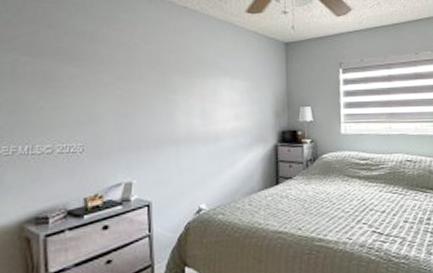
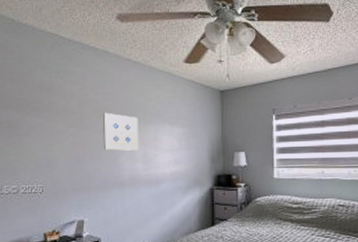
wall art: none [155,63,196,106] -> present [103,112,139,151]

